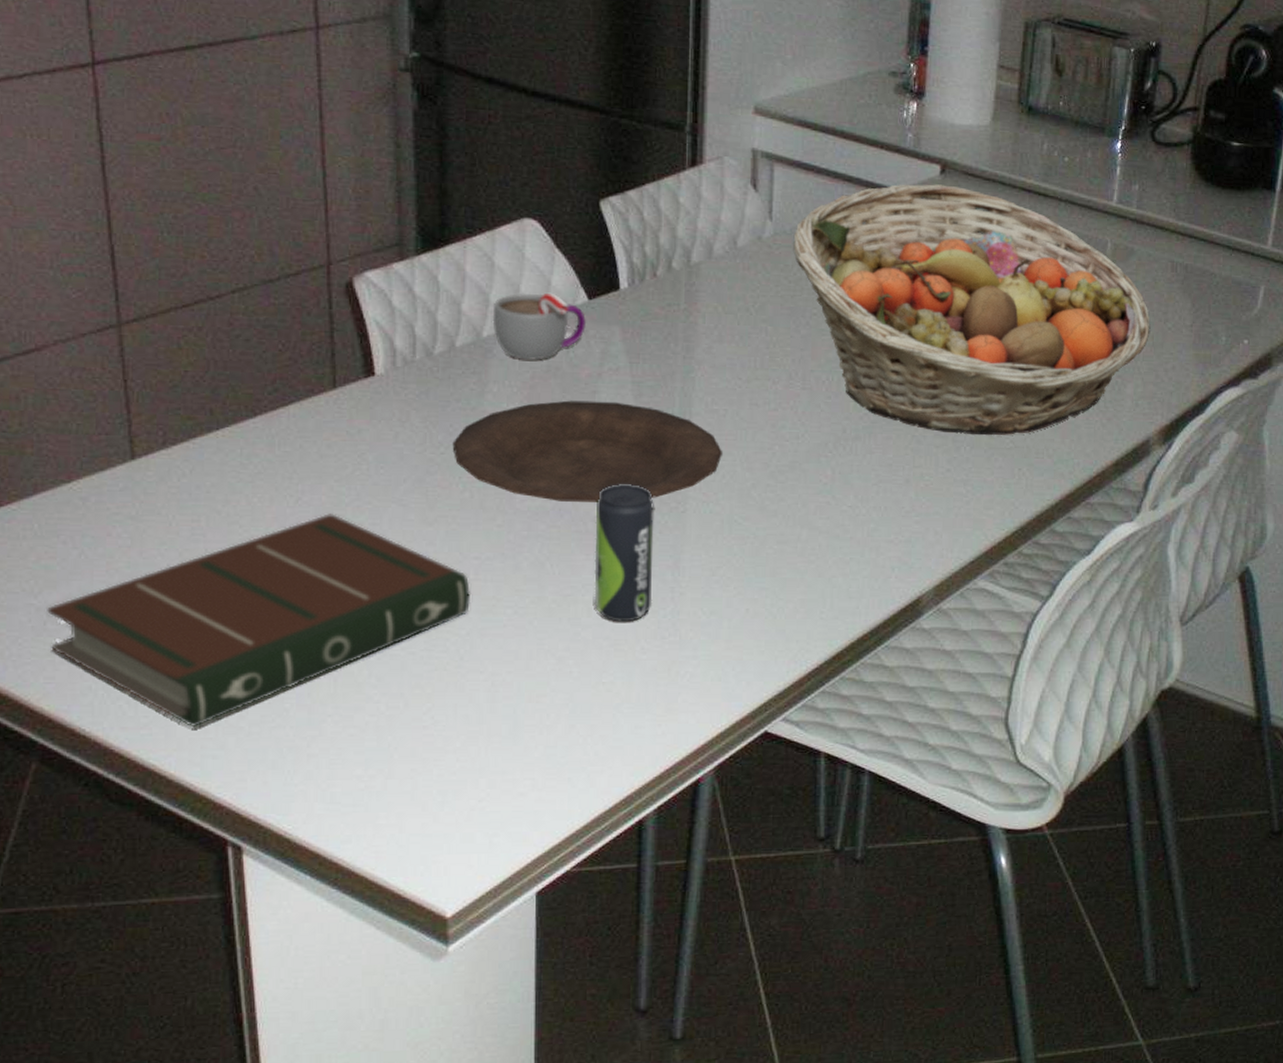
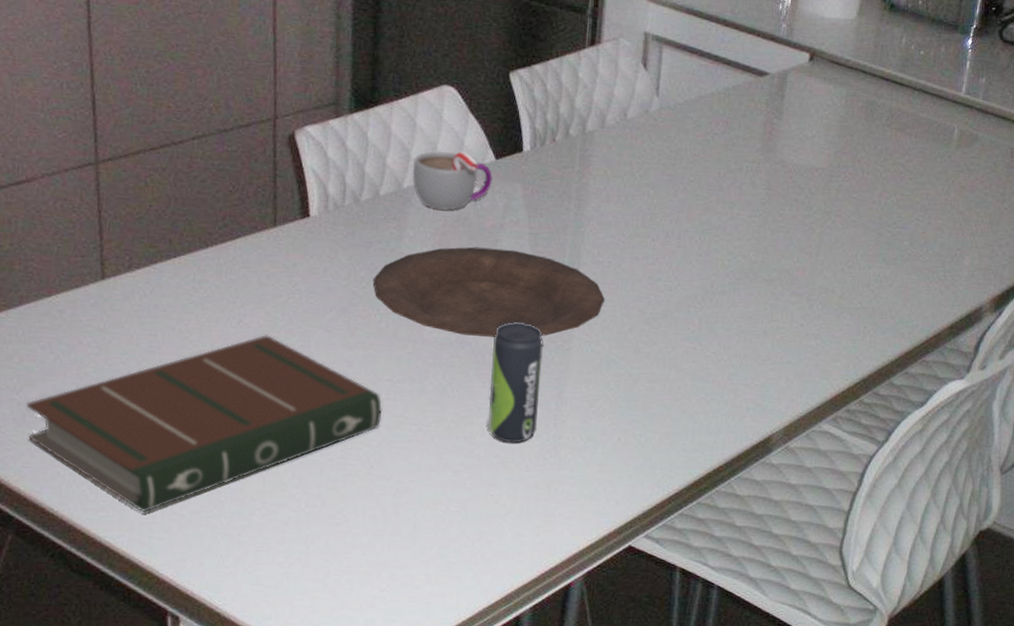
fruit basket: present [793,184,1151,436] -> none [675,68,989,297]

